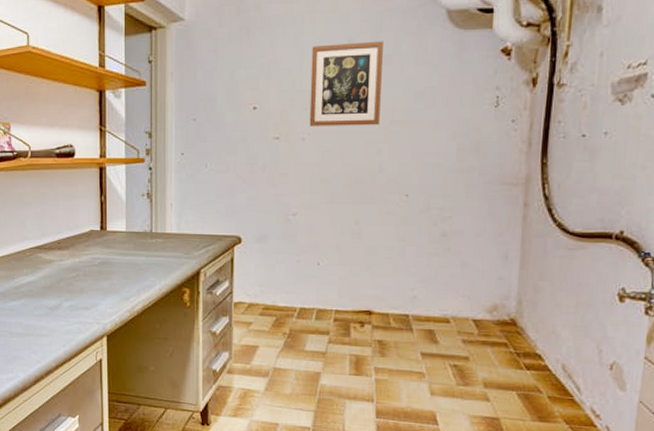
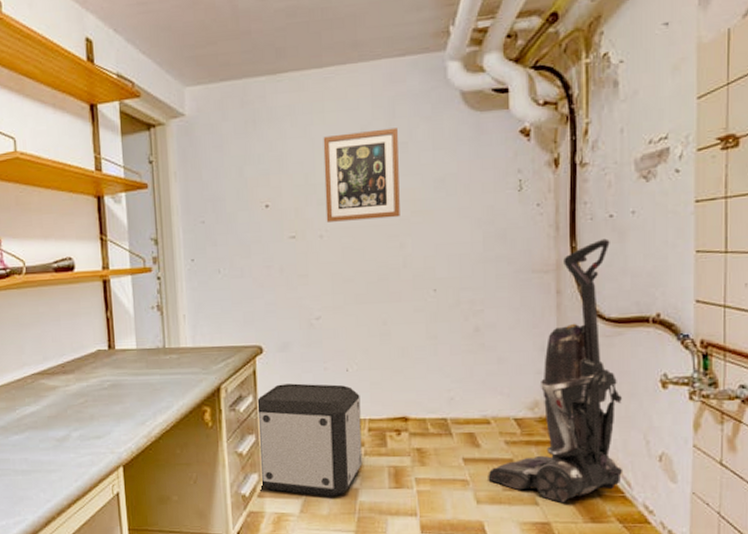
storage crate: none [232,272,329,379] -> present [258,383,363,497]
vacuum cleaner: none [443,157,580,402] -> present [488,238,623,504]

